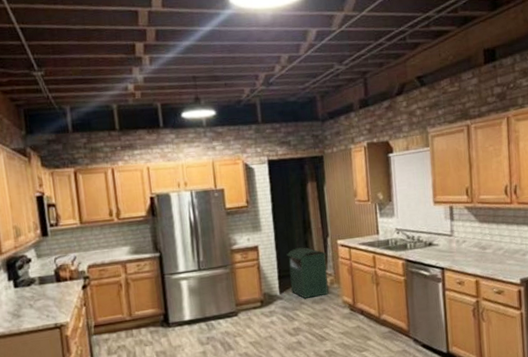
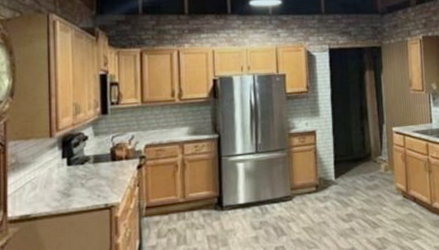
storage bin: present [285,247,329,299] -> none [342,133,383,185]

